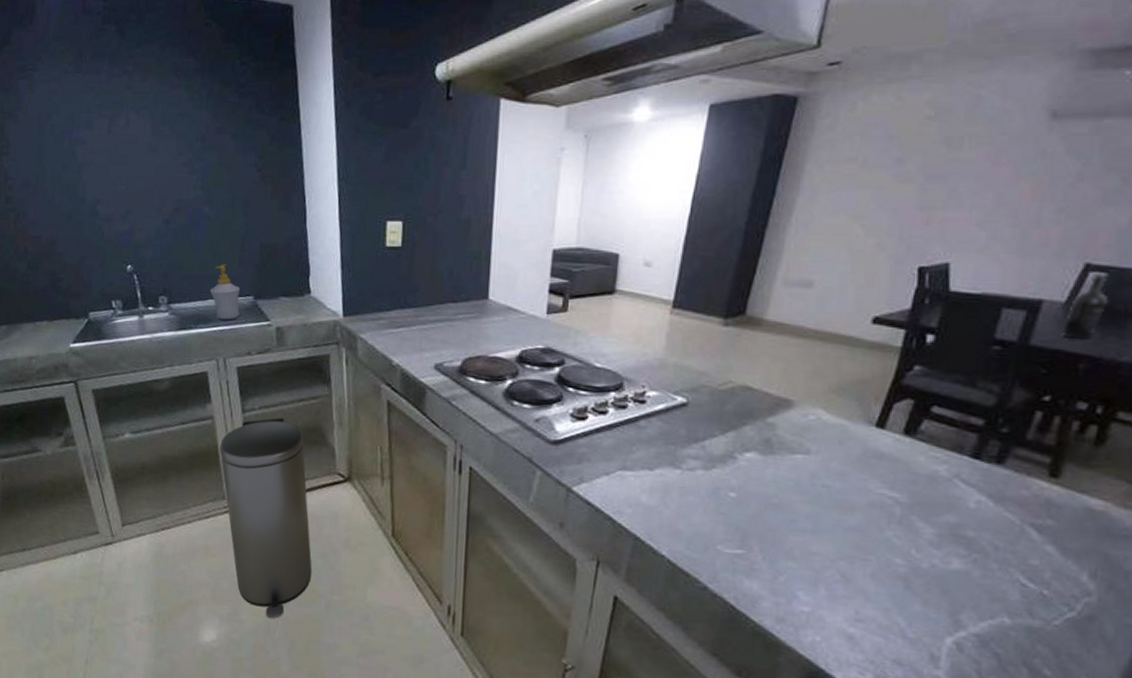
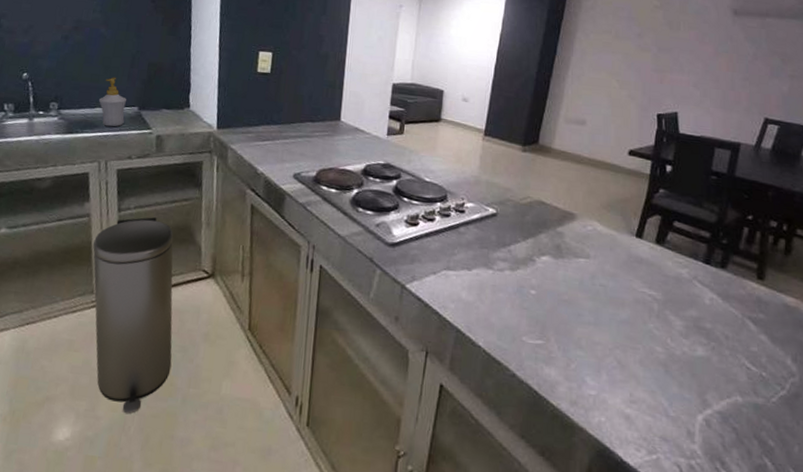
wine bottle: present [1062,272,1107,341] -> none [755,125,781,175]

